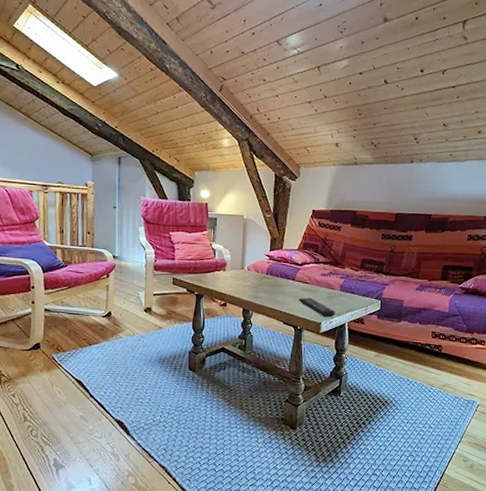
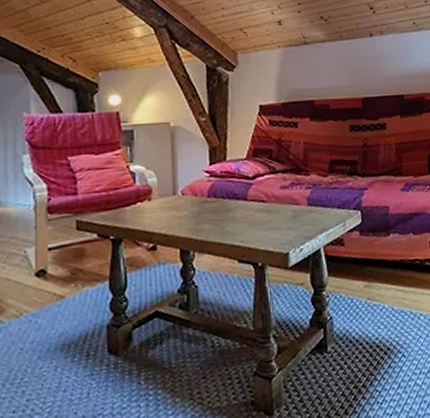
remote control: present [298,297,335,318] -> none [255,220,305,245]

